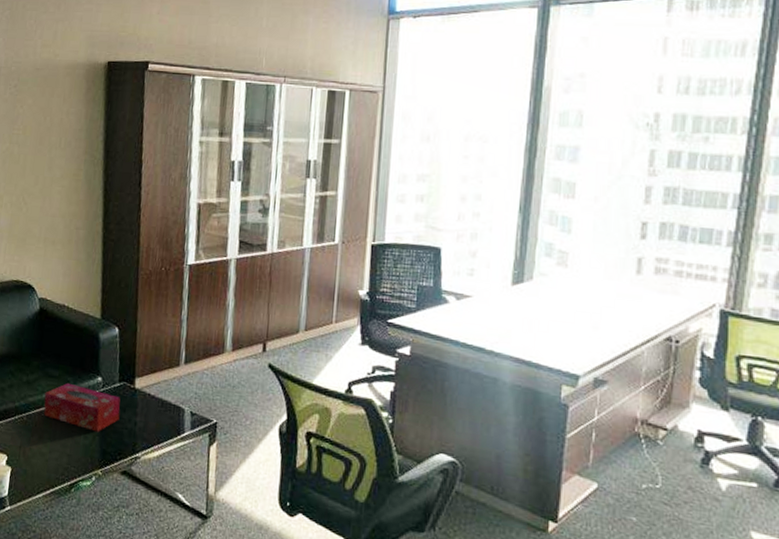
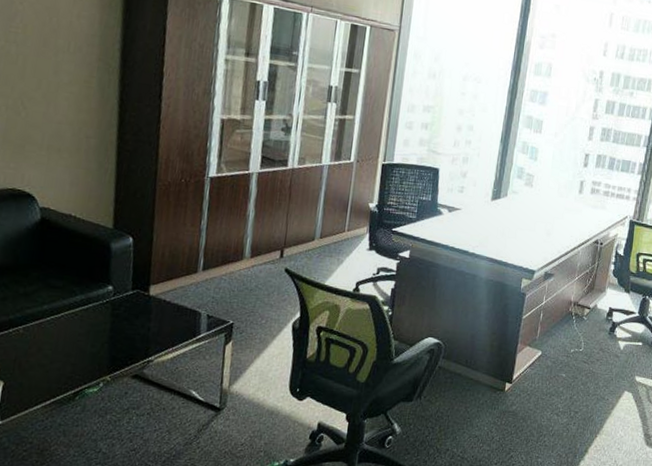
tissue box: present [44,382,121,432] -> none [44,292,133,340]

